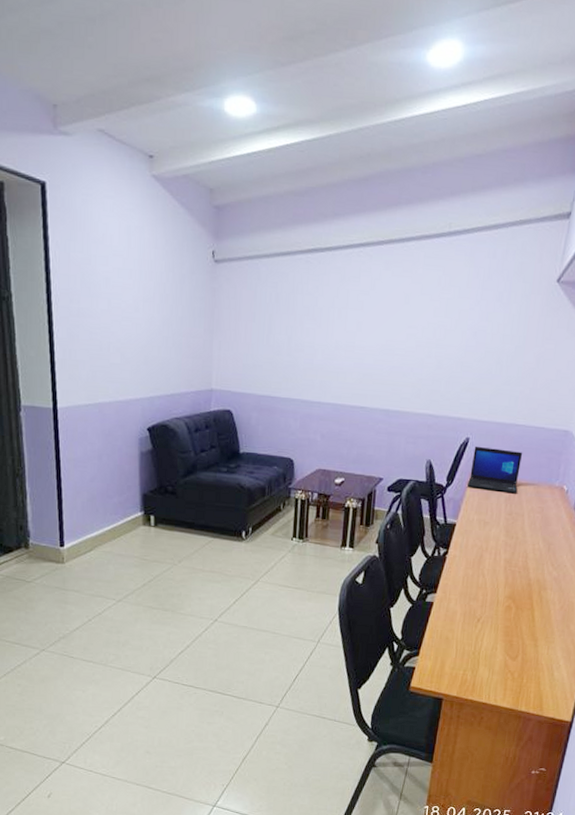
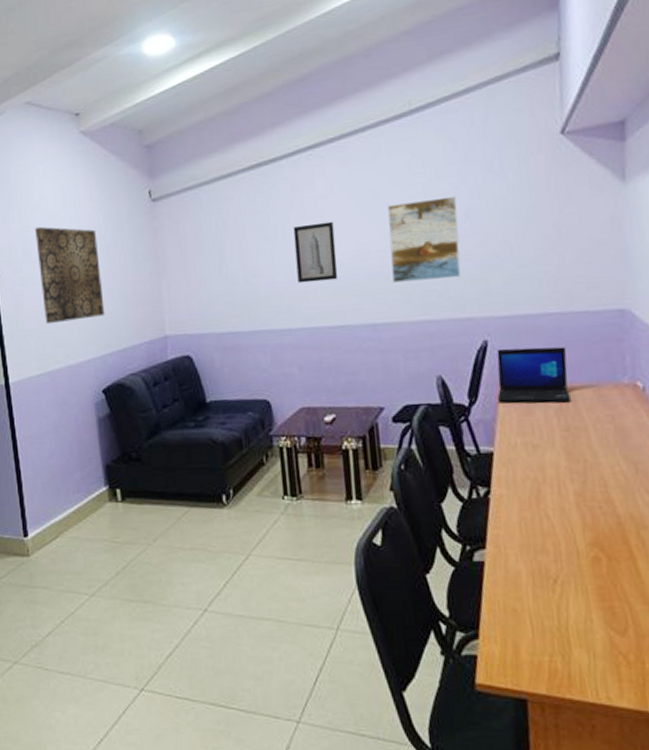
wall art: none [96,262,158,361] -> present [35,226,105,325]
wall art: none [332,314,370,367] -> present [293,221,338,284]
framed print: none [407,312,470,384] -> present [387,196,461,283]

